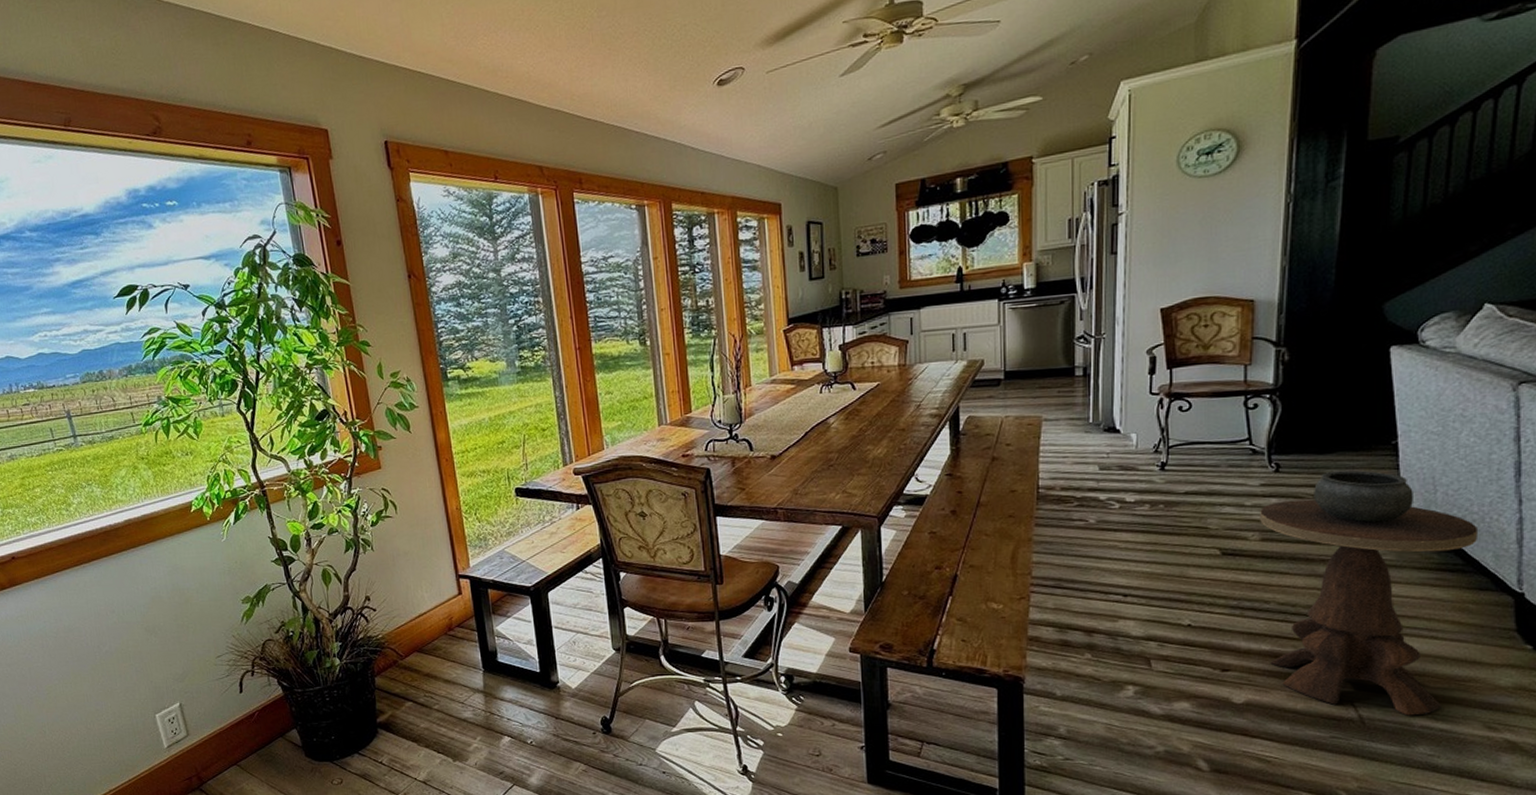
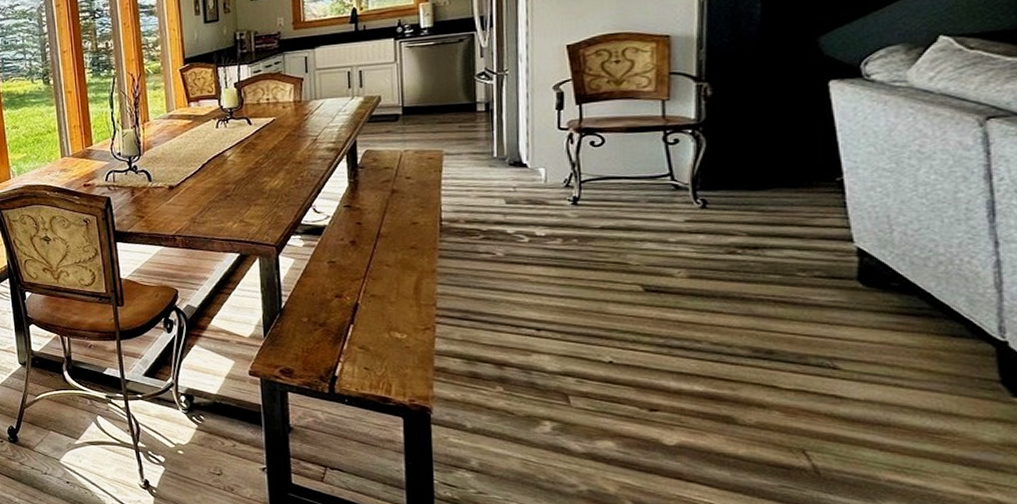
side table: present [1260,470,1479,716] -> none [686,207,947,469]

